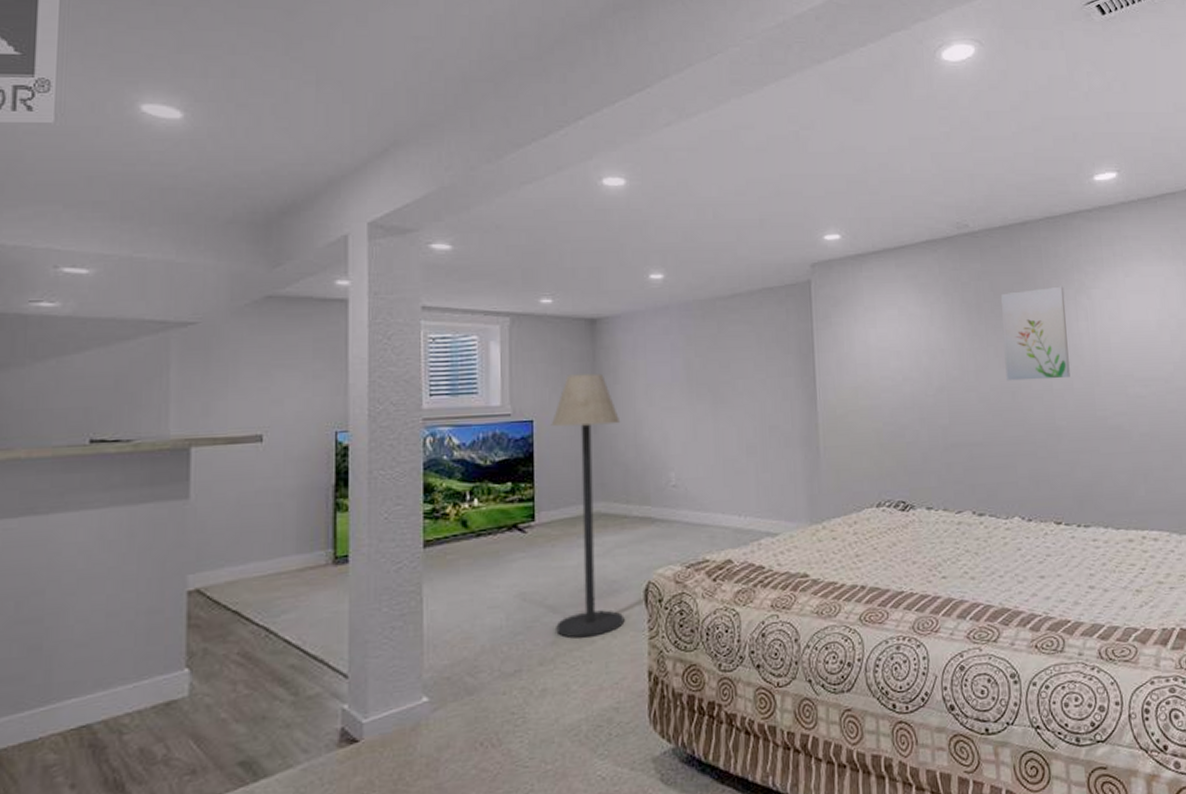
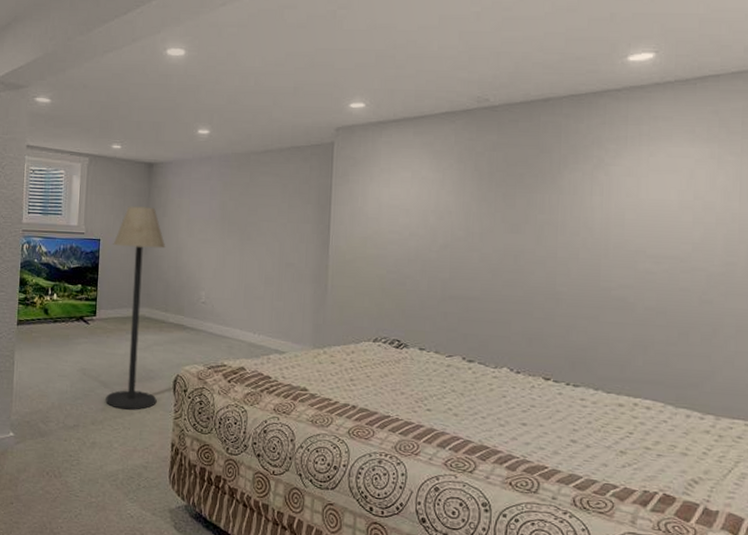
wall art: present [1001,286,1070,381] -> none [510,161,581,248]

